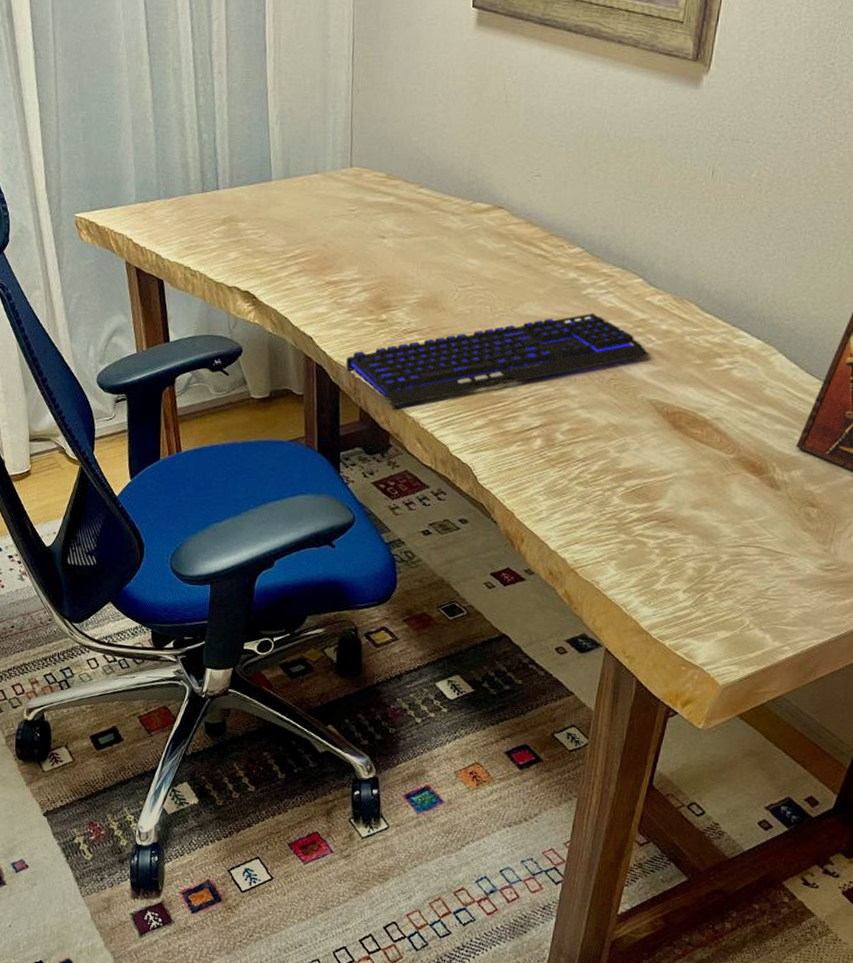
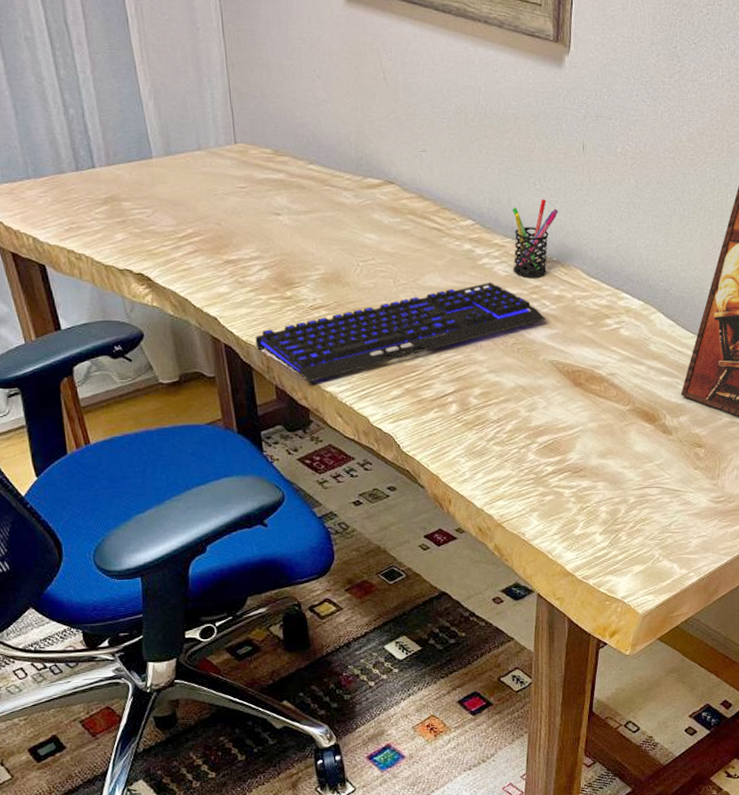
pen holder: none [618,227,676,310] -> present [512,199,558,277]

